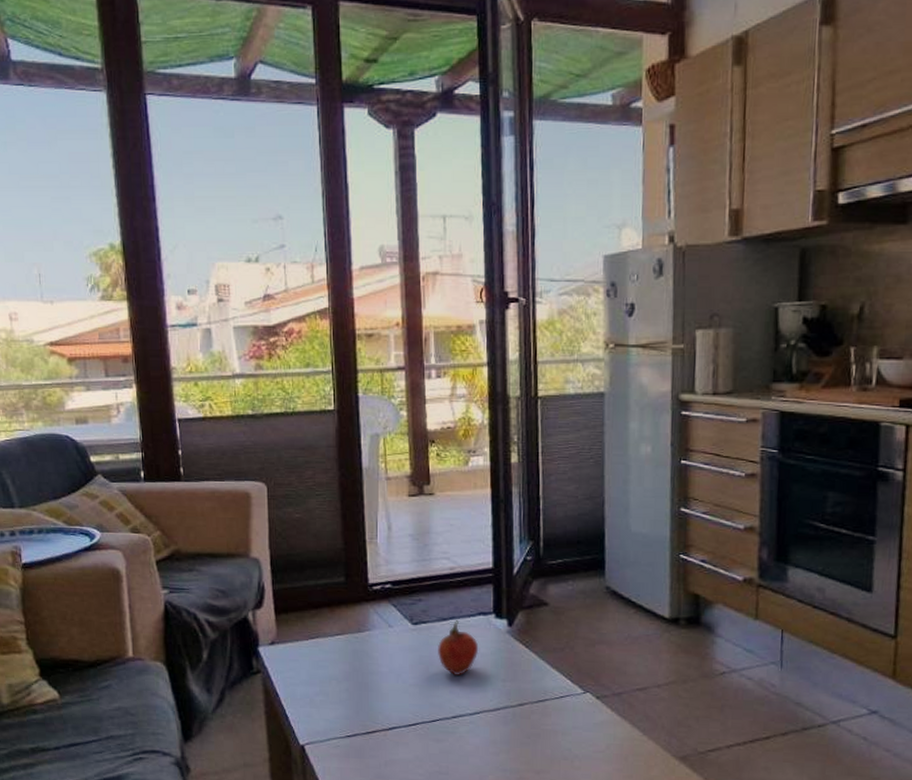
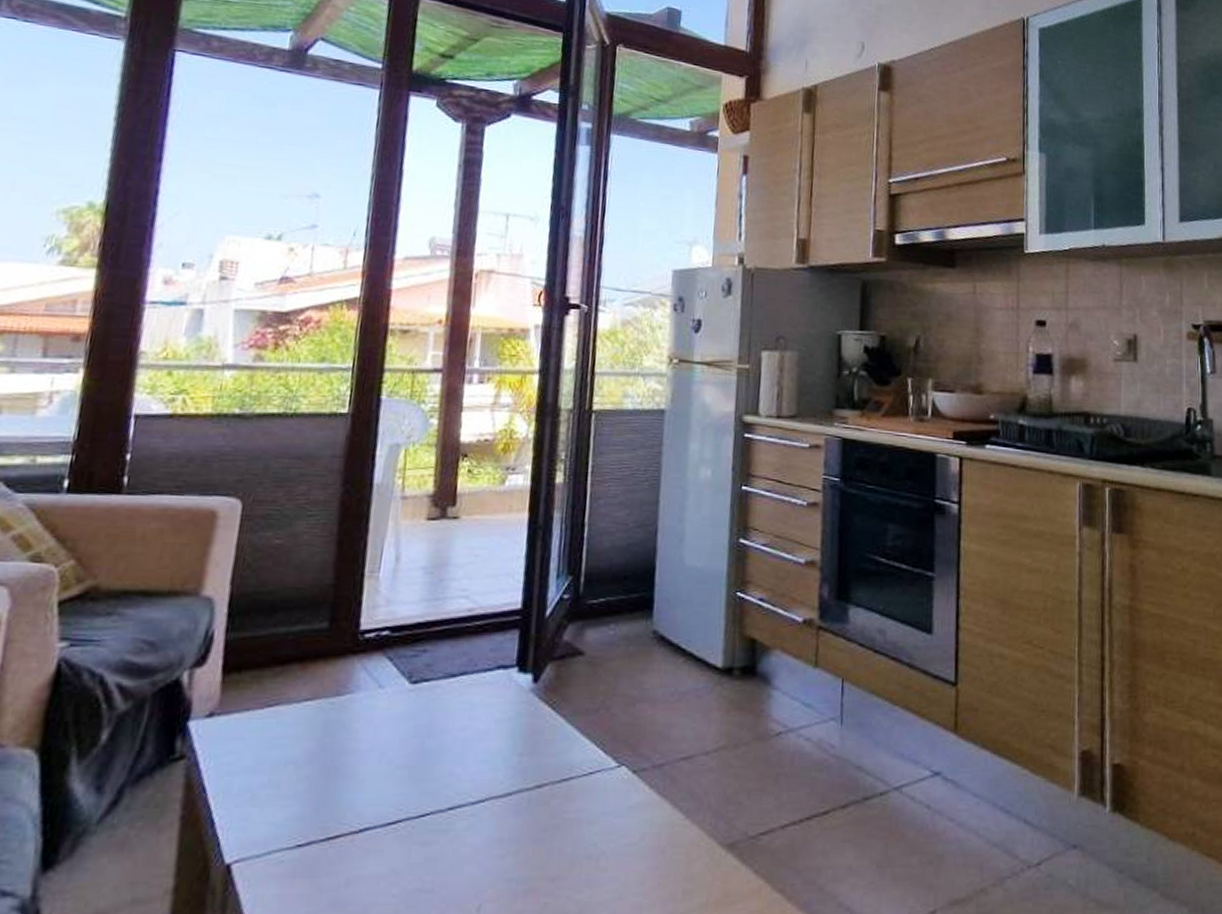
fruit: present [438,620,479,675] -> none [438,676,494,750]

